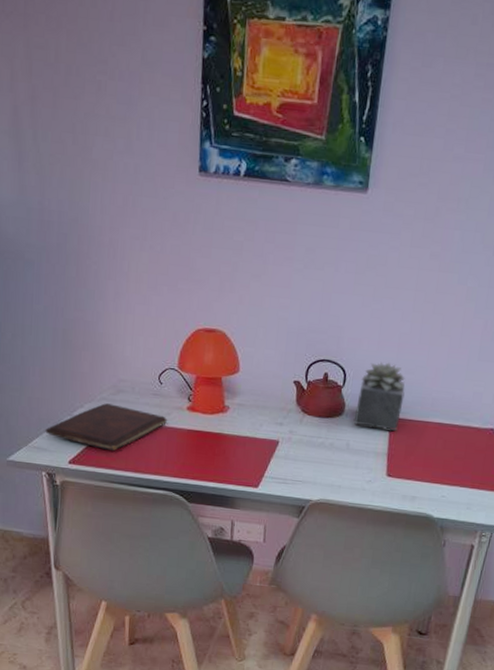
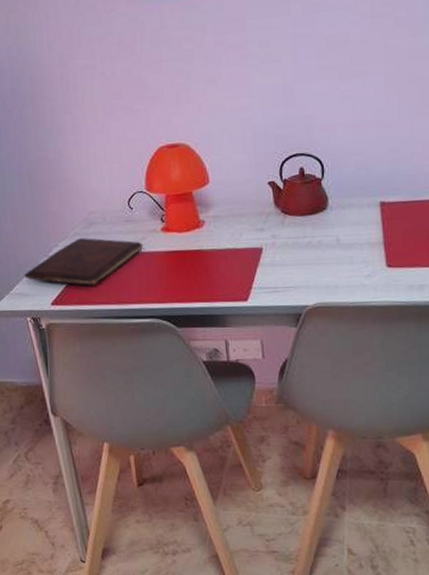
succulent plant: present [353,361,405,432] -> none [339,144,392,218]

